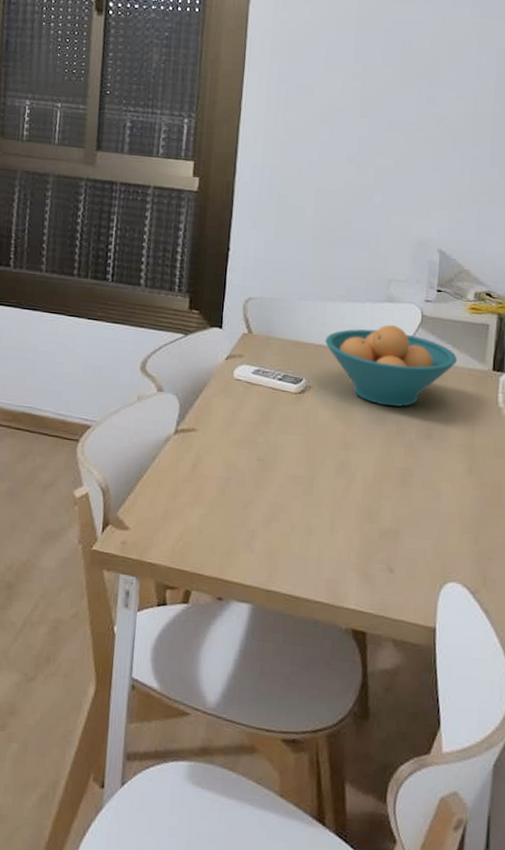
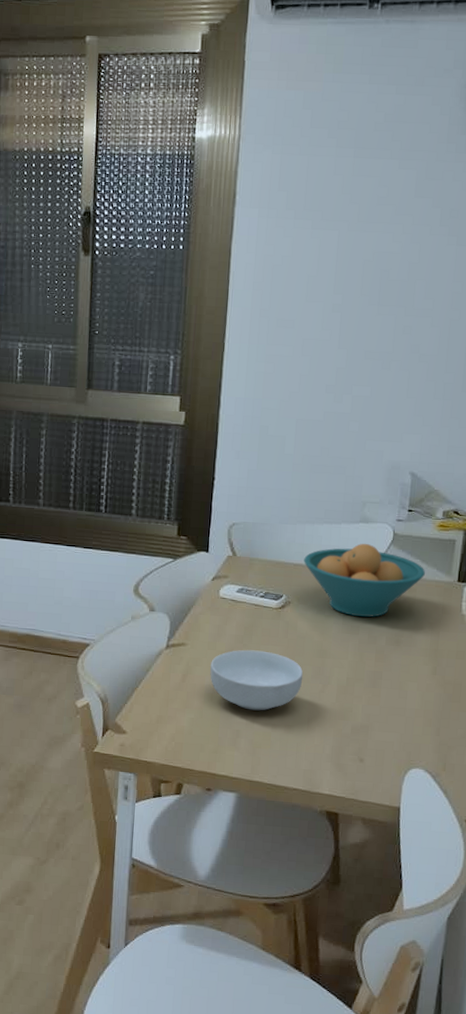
cereal bowl: none [222,438,326,509] -> present [209,649,304,711]

